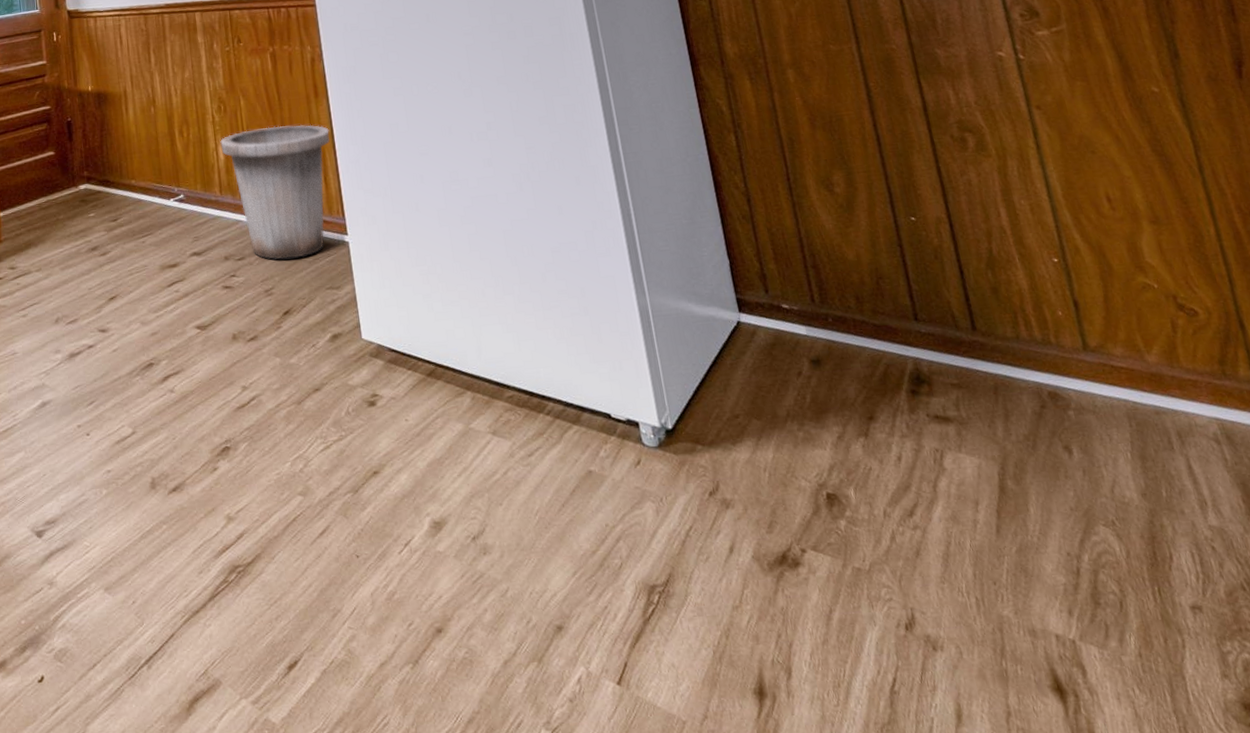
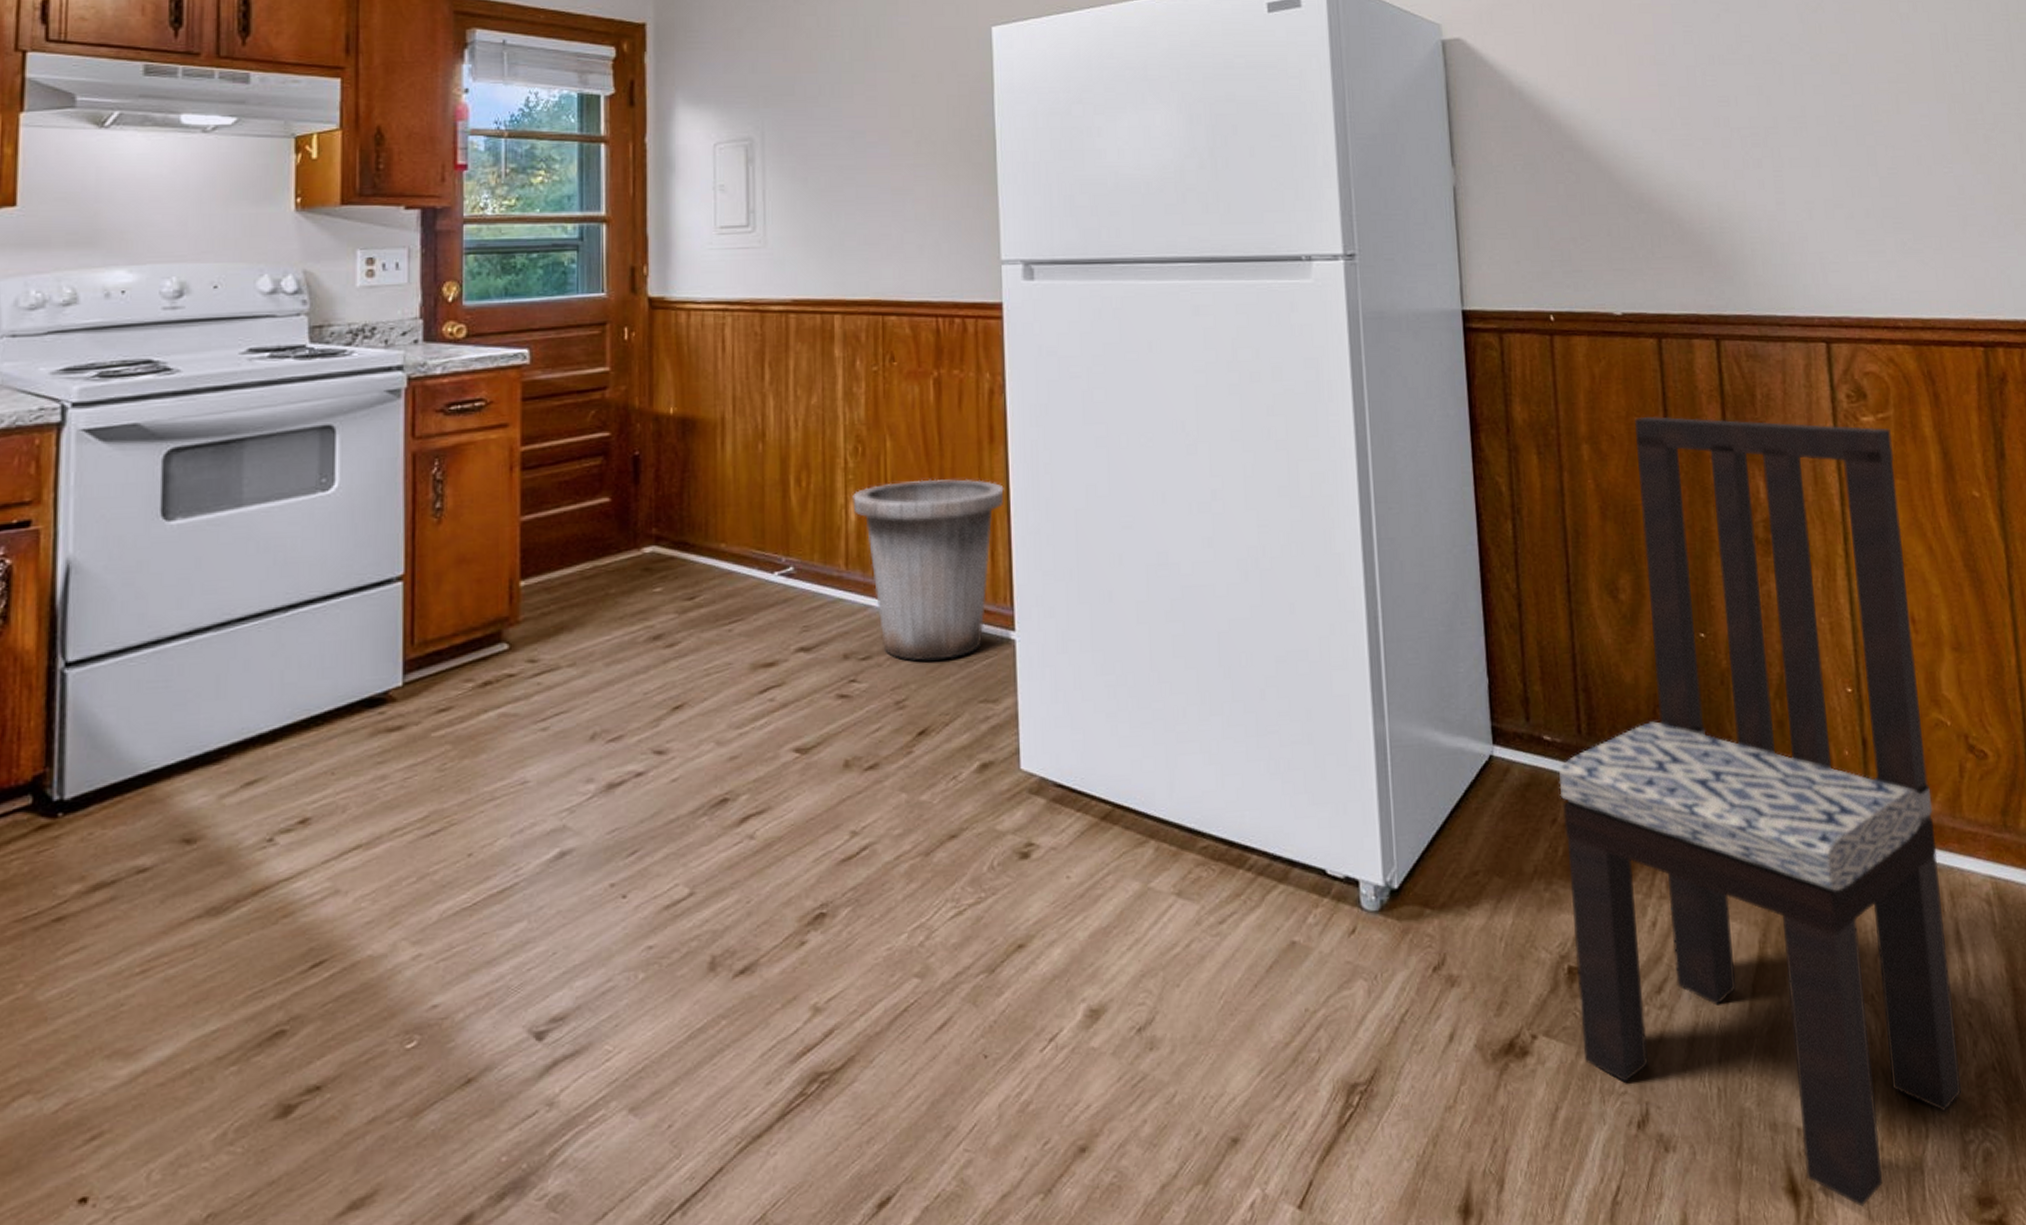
dining chair: none [798,39,1214,706] -> present [1558,416,1962,1207]

